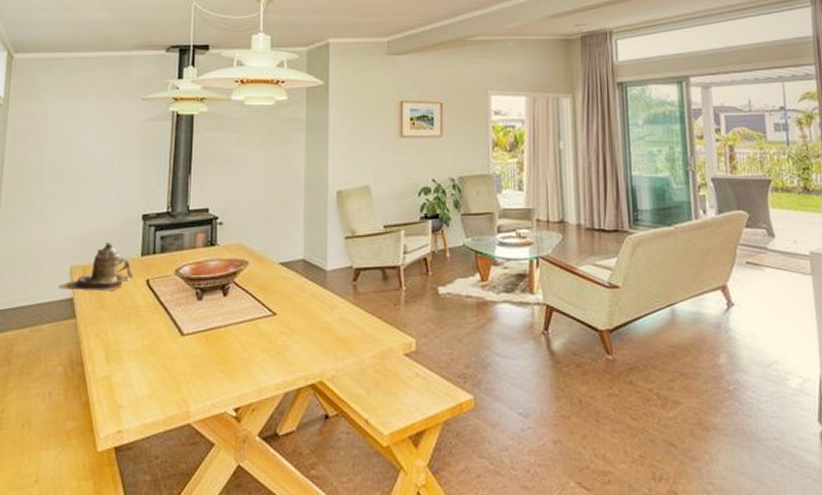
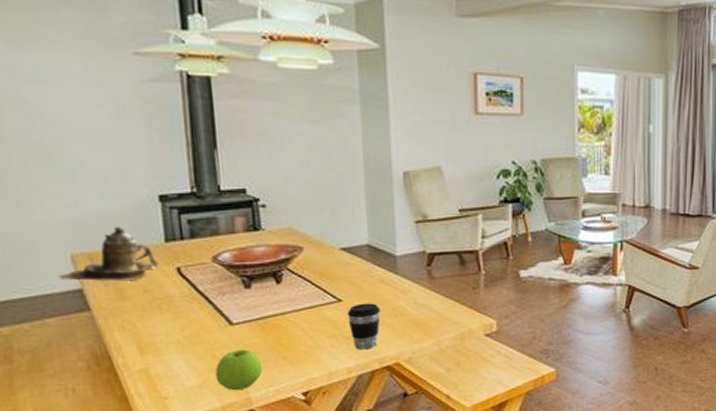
apple: none [163,360,203,403] -> present [215,349,263,391]
coffee cup: none [280,317,309,366] -> present [347,303,380,350]

